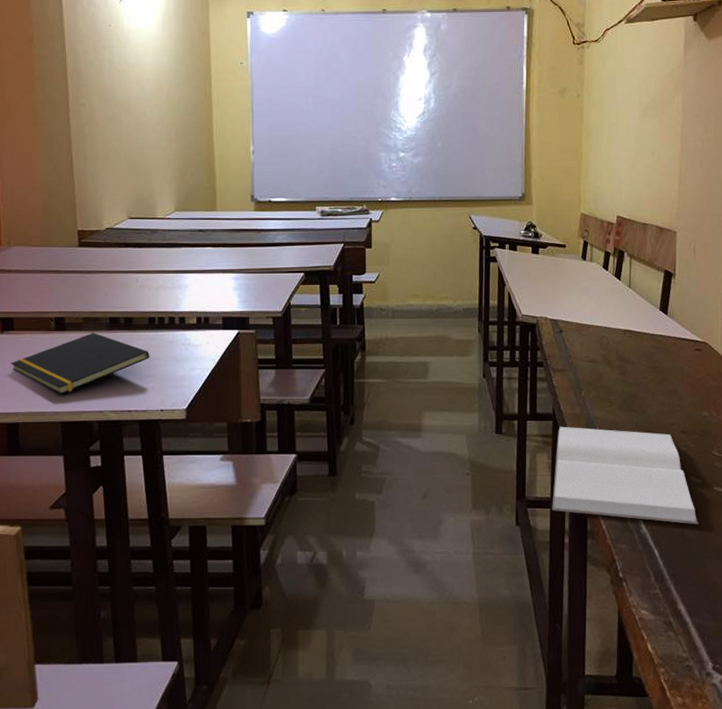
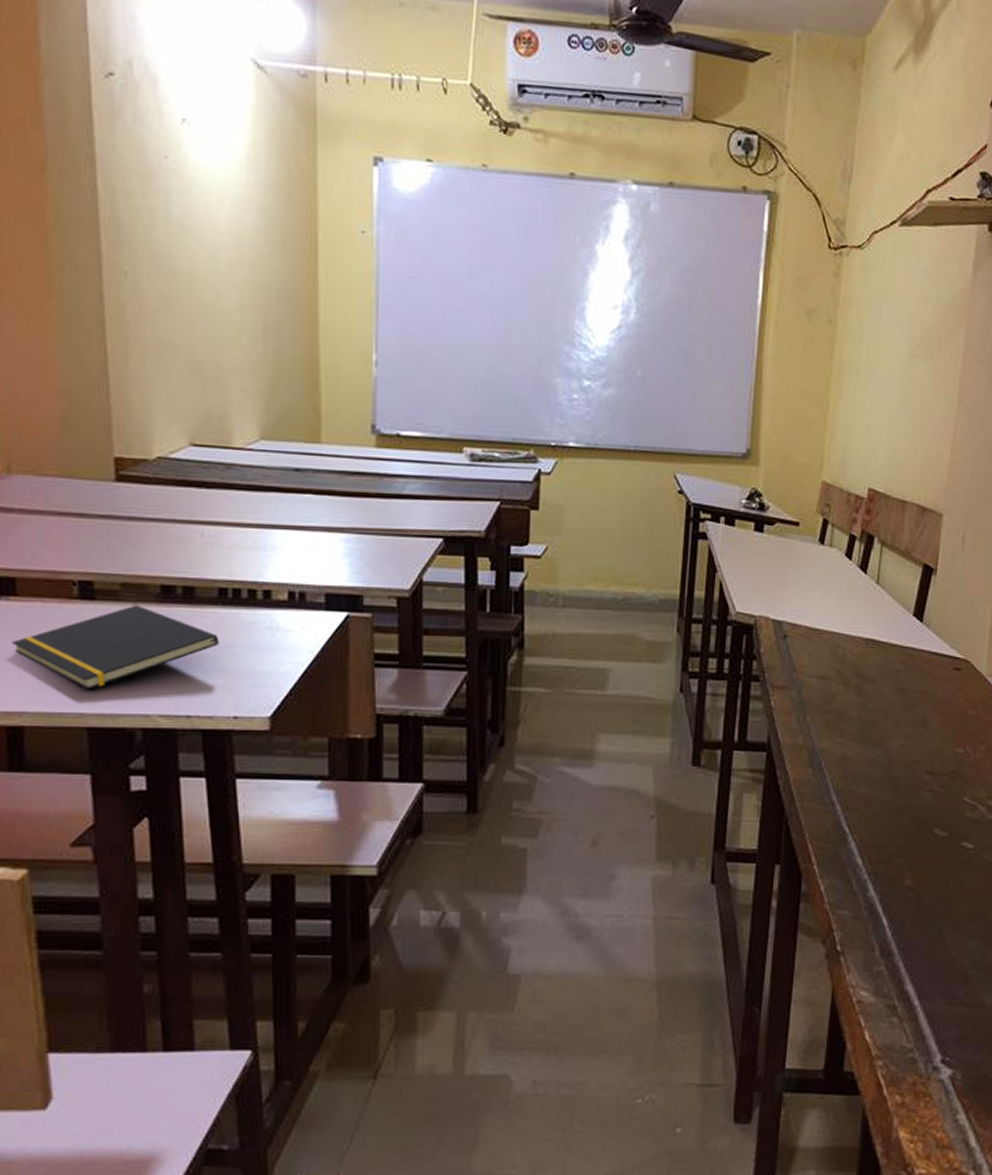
book: present [552,426,699,525] -> none [758,759,940,888]

